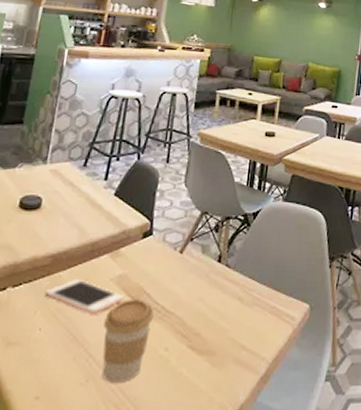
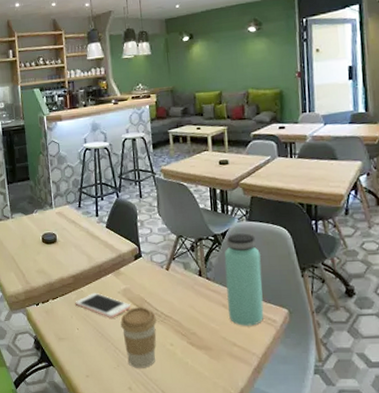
bottle: none [243,214,291,324] -> present [224,233,264,326]

